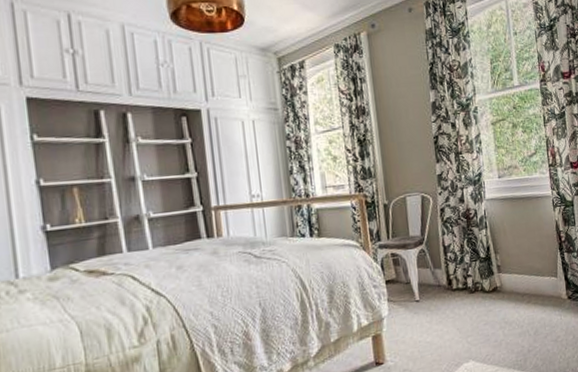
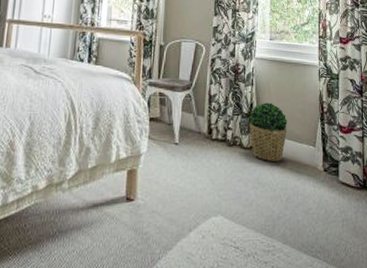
potted plant: none [487,242,528,300] -> present [249,102,287,161]

